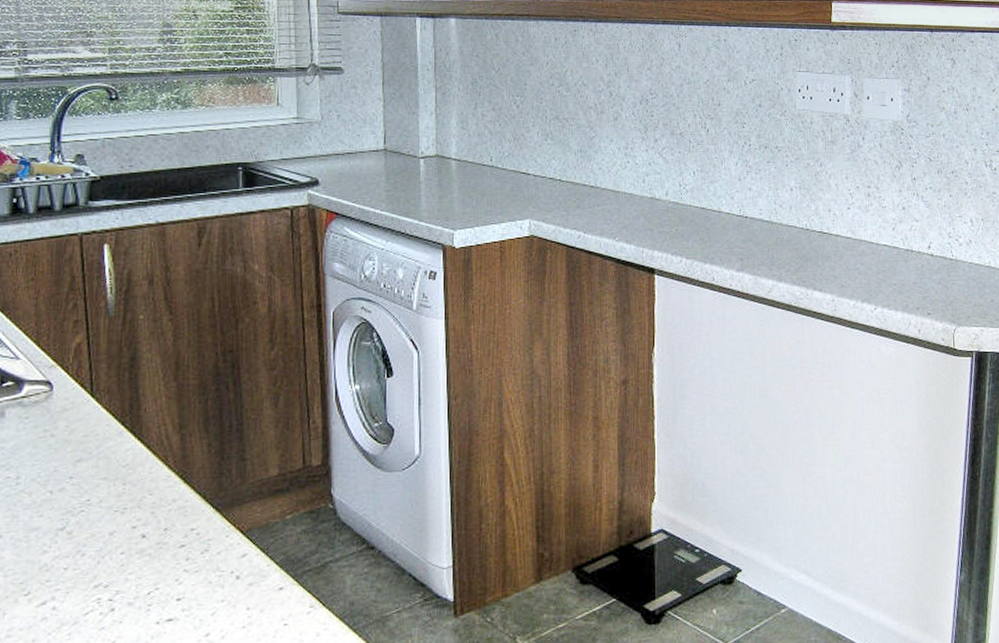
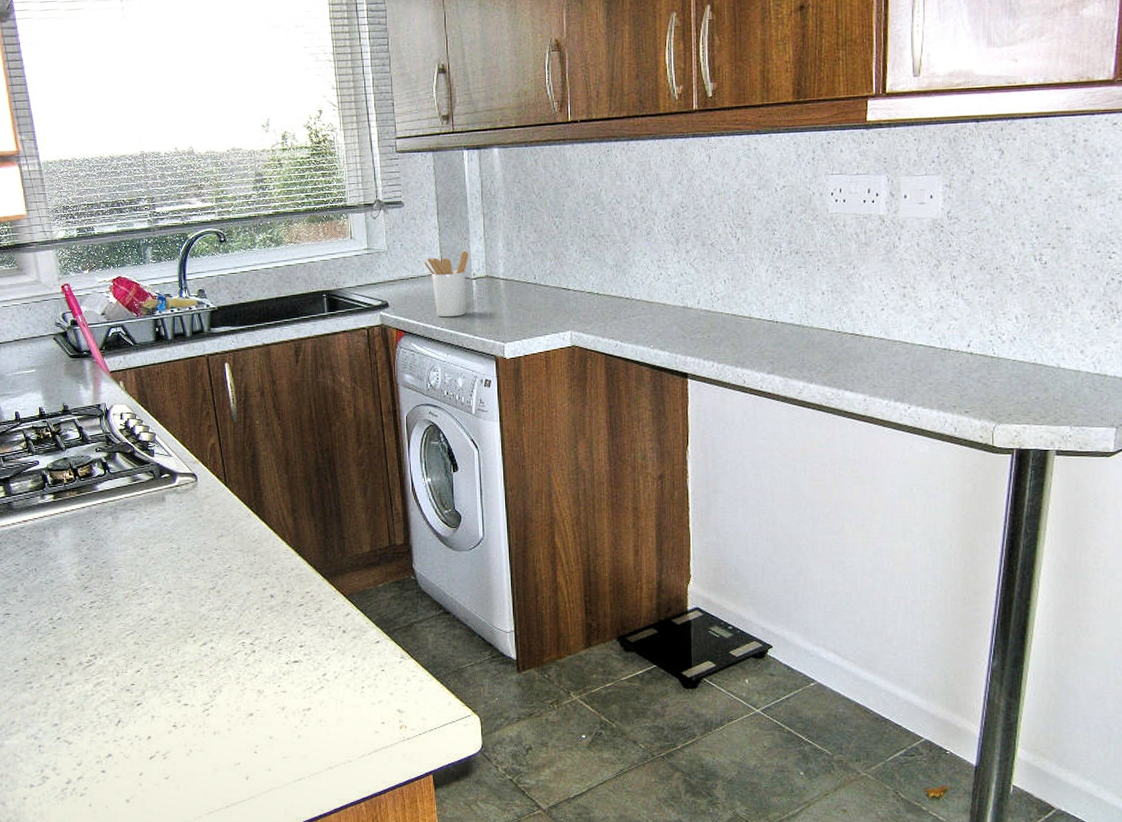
utensil holder: none [363,126,417,199] -> present [423,250,469,318]

